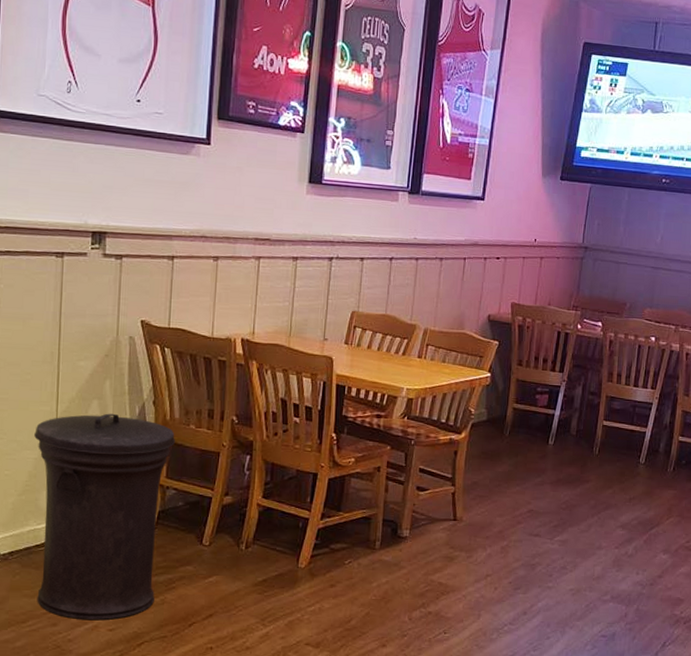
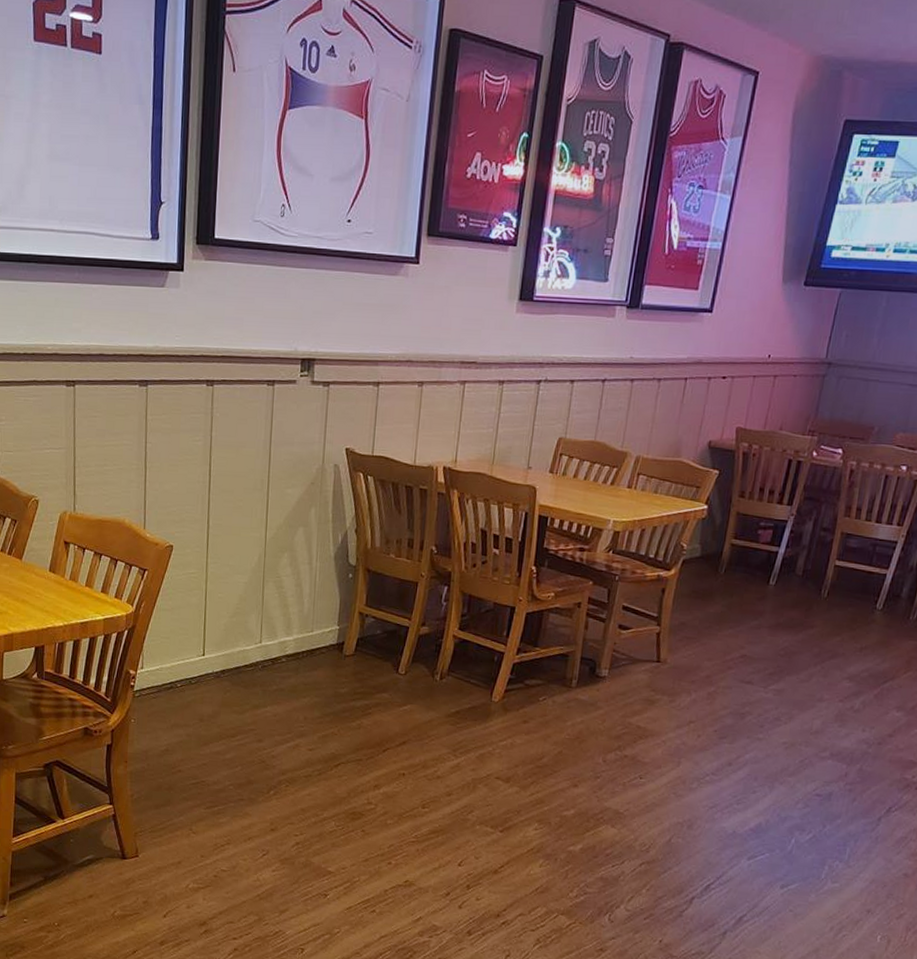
trash can: present [34,413,176,621] -> none [245,540,376,740]

